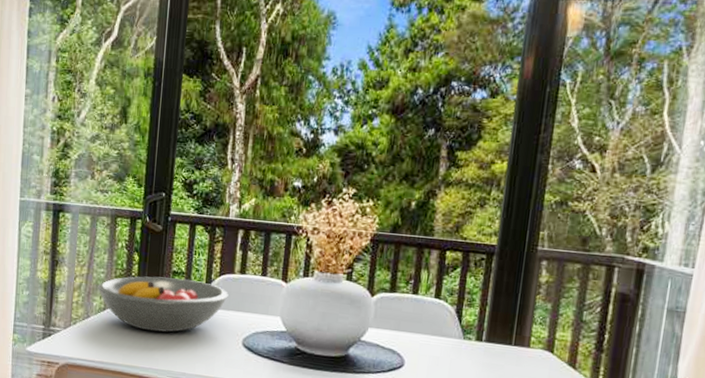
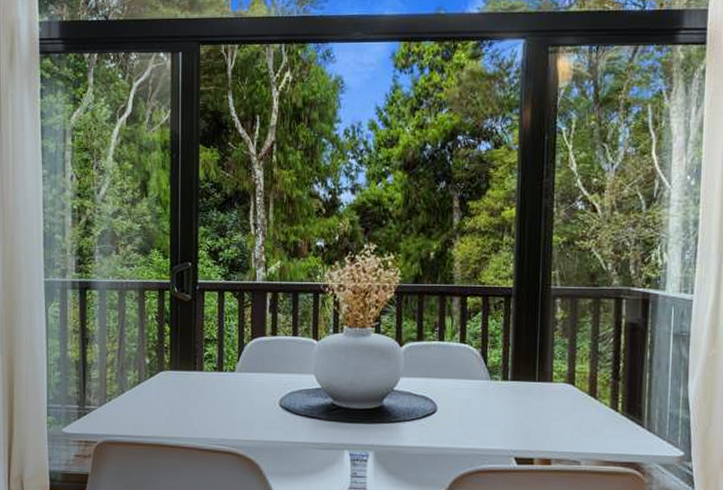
fruit bowl: present [97,276,229,333] -> none [130,345,262,401]

